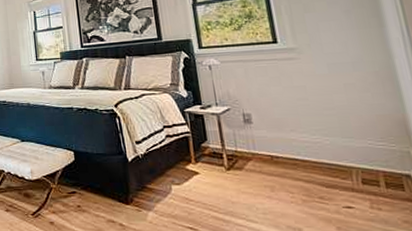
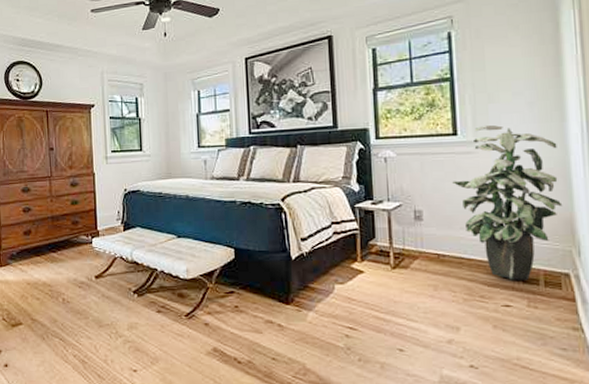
indoor plant: none [277,33,394,181] -> present [452,125,563,280]

